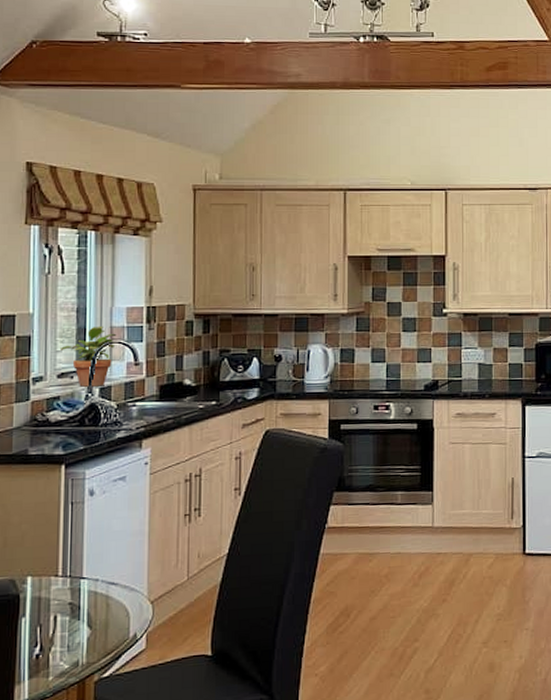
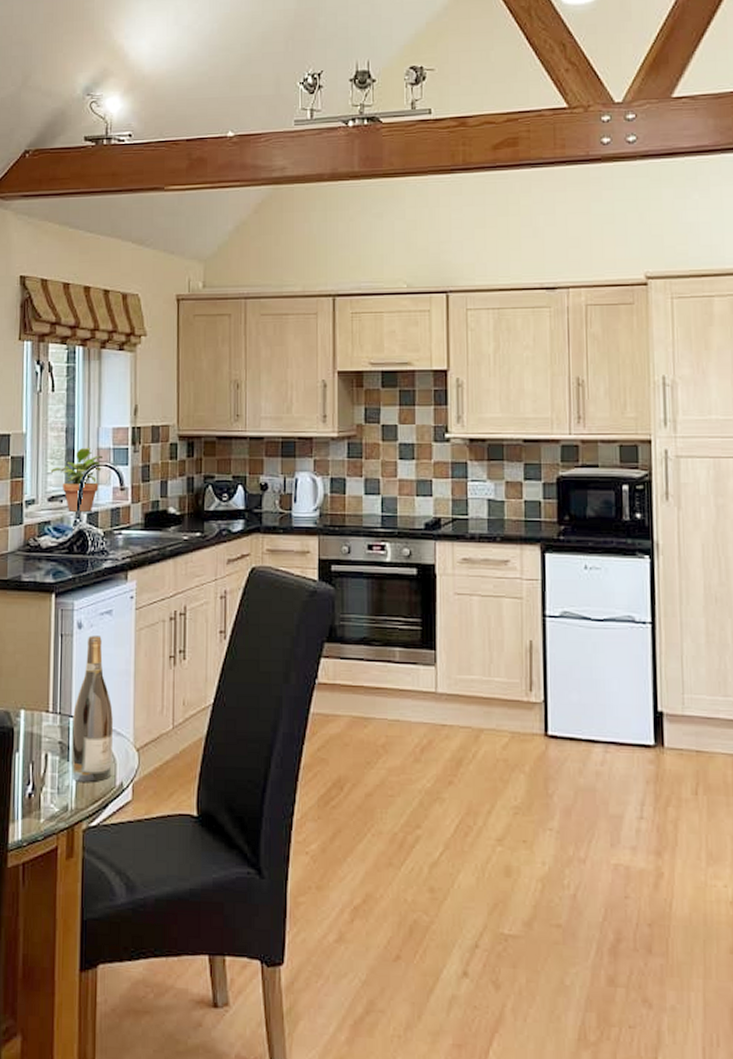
wine bottle: none [83,501,126,639] -> present [72,635,113,783]

